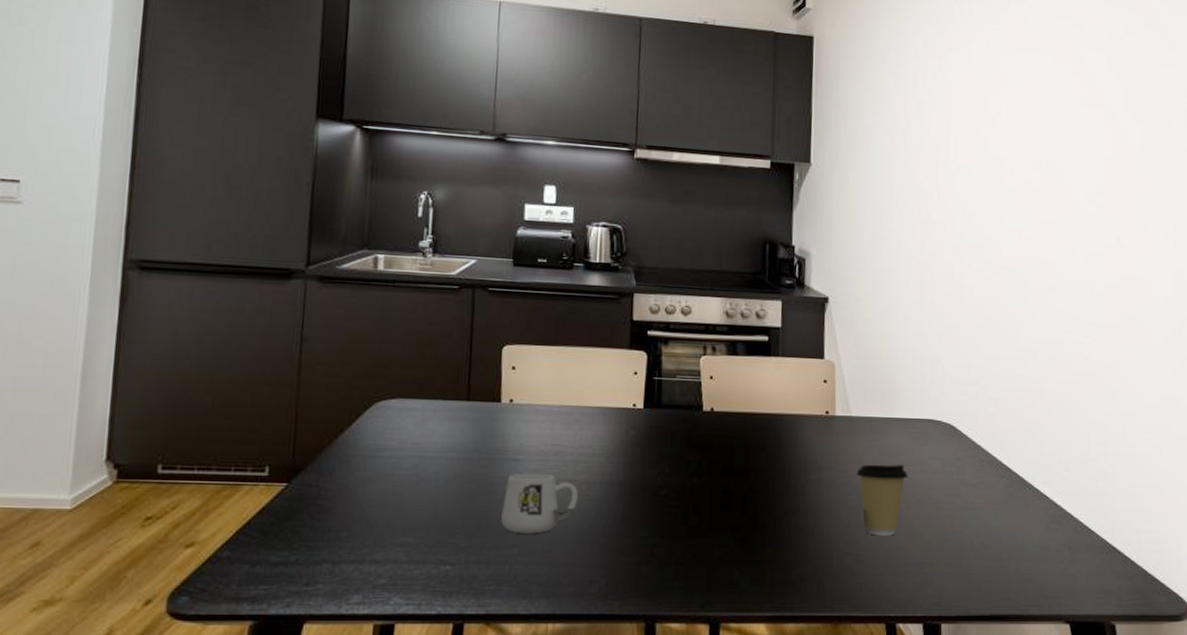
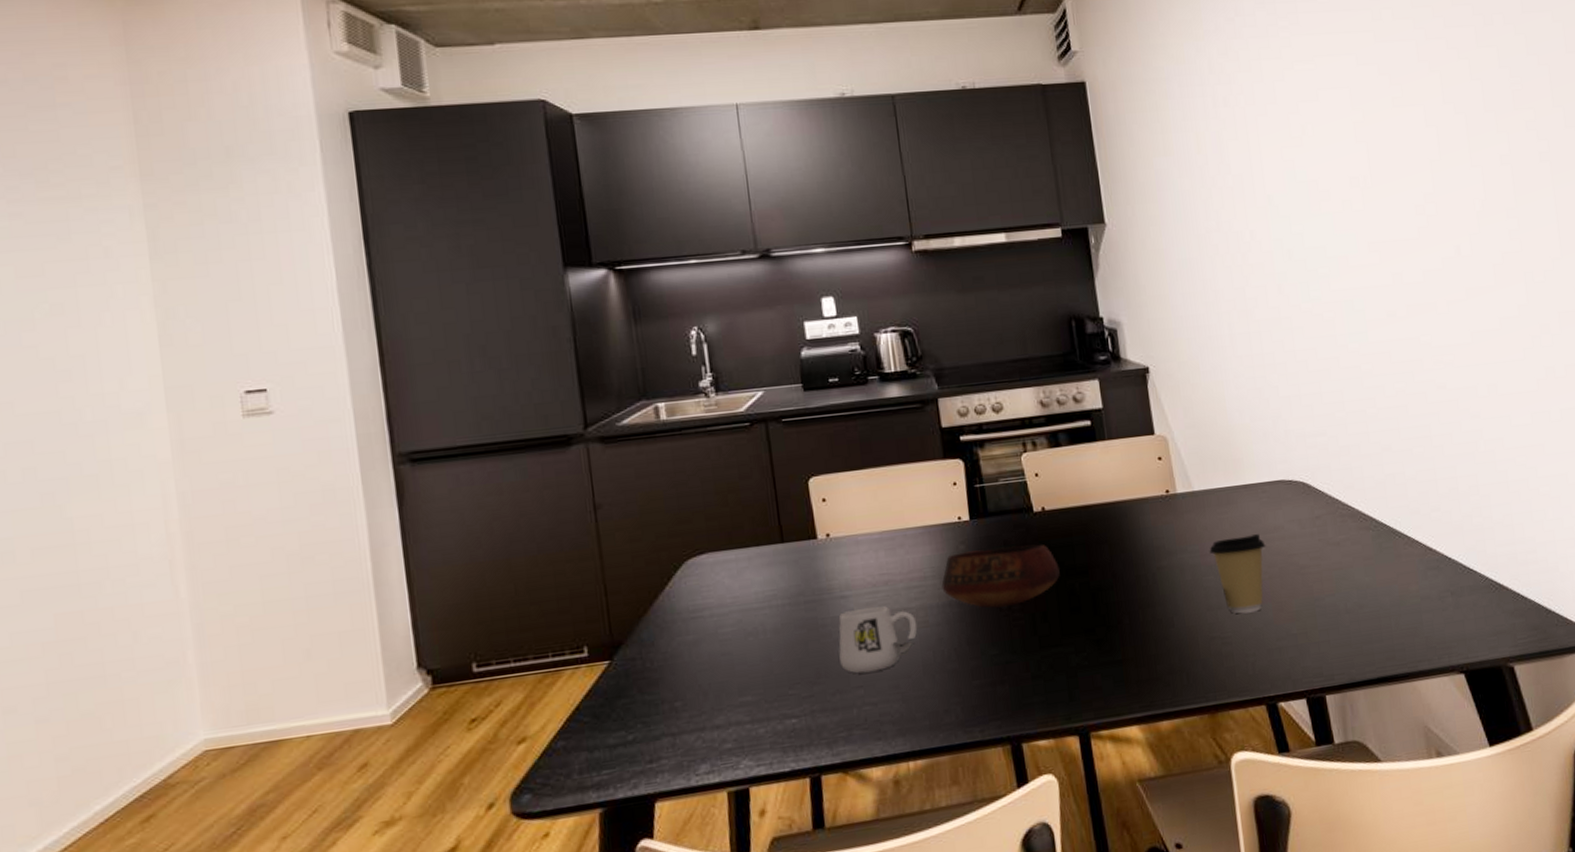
bowl: none [607,437,718,495] -> present [941,544,1060,609]

